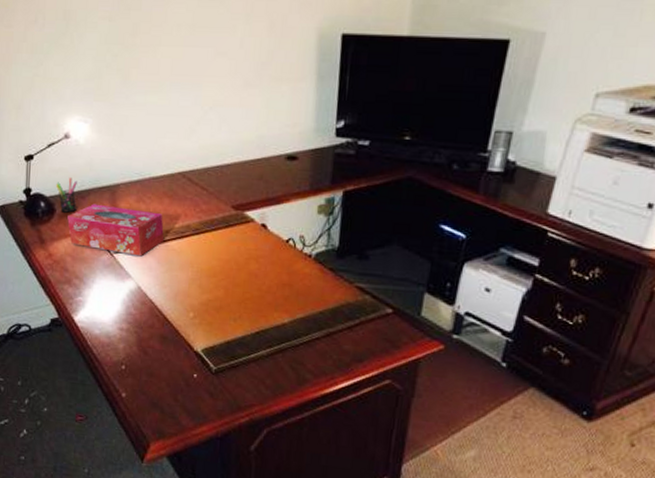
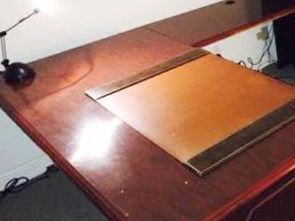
pen holder: present [55,177,77,213] -> none [32,44,56,75]
tissue box: present [67,204,165,257] -> none [48,60,140,99]

